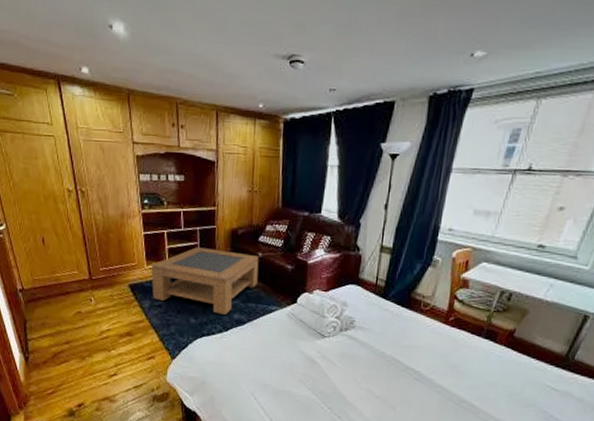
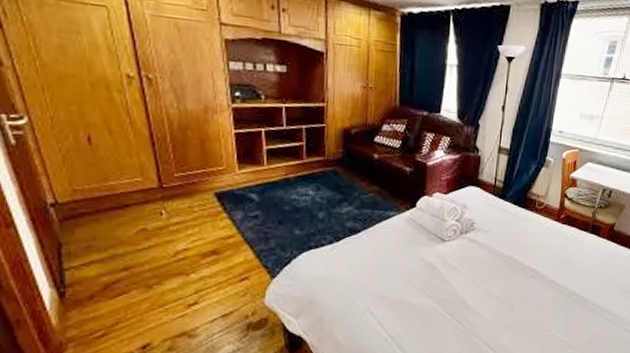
coffee table: present [151,247,259,315] -> none [244,148,375,223]

